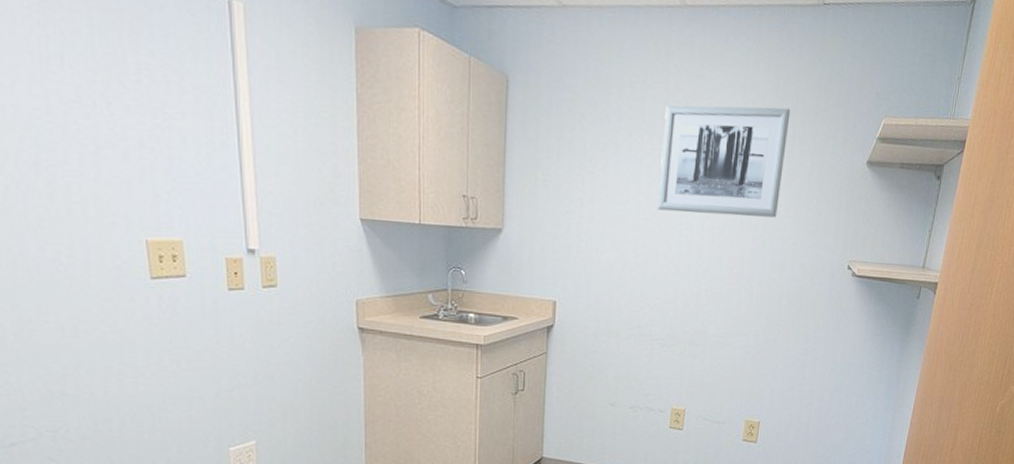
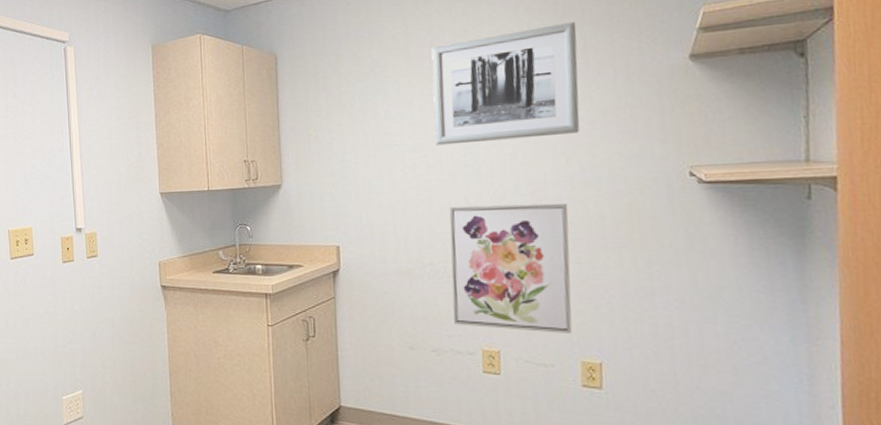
wall art: none [652,273,757,396] -> present [449,203,573,333]

